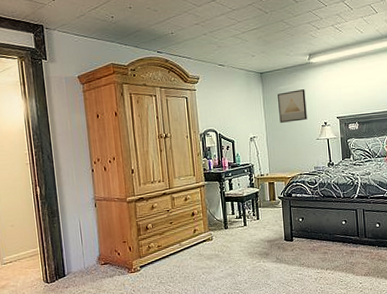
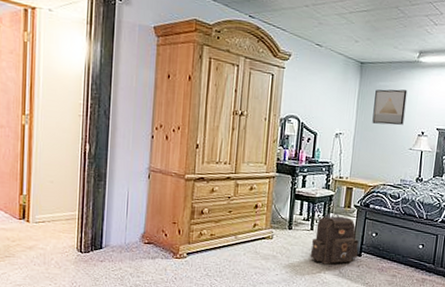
backpack: none [247,206,290,254] -> present [310,212,359,265]

